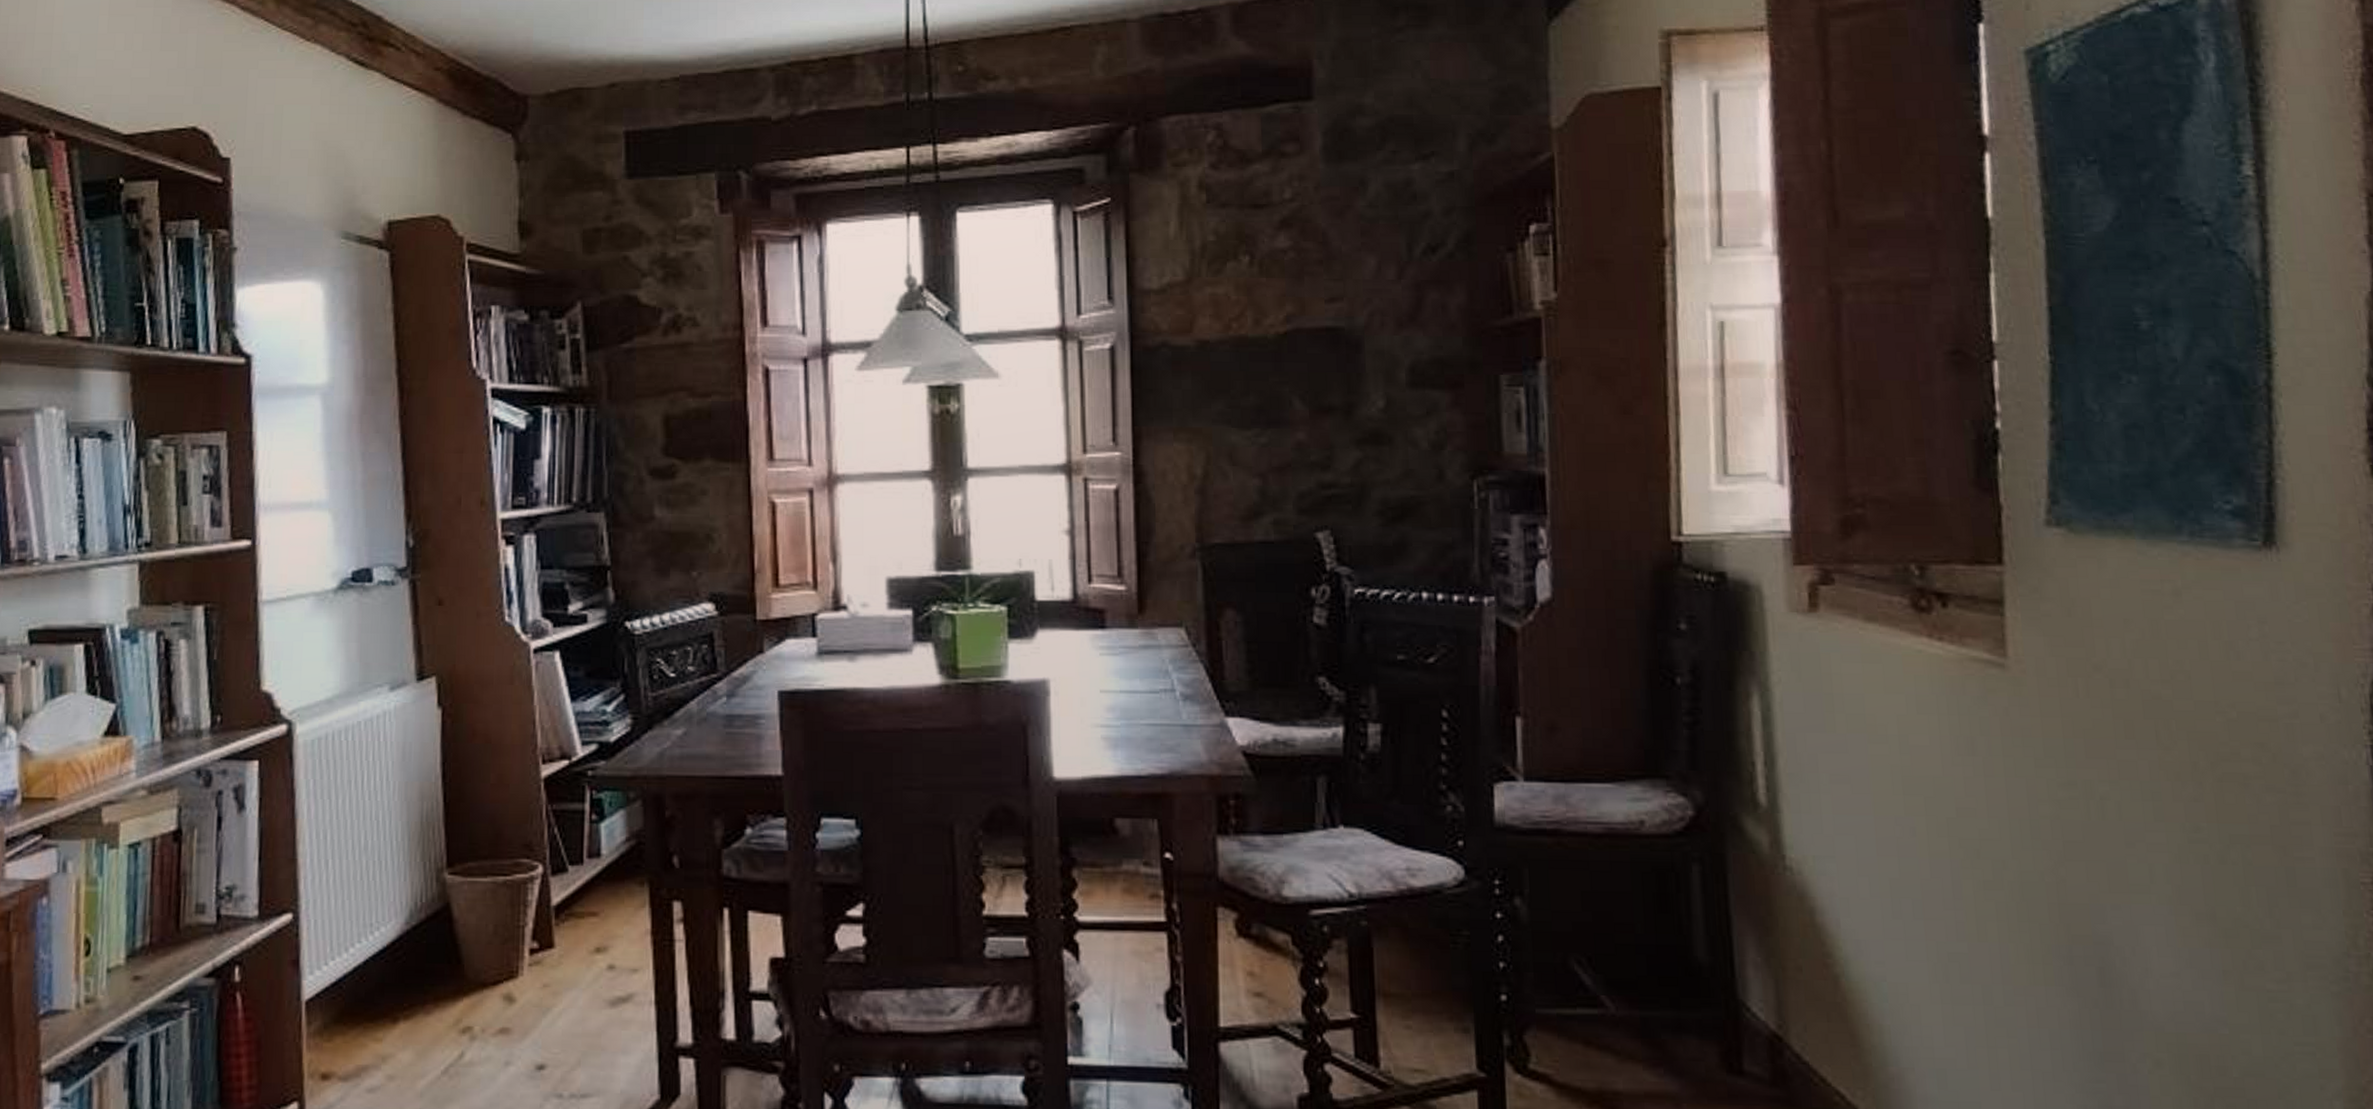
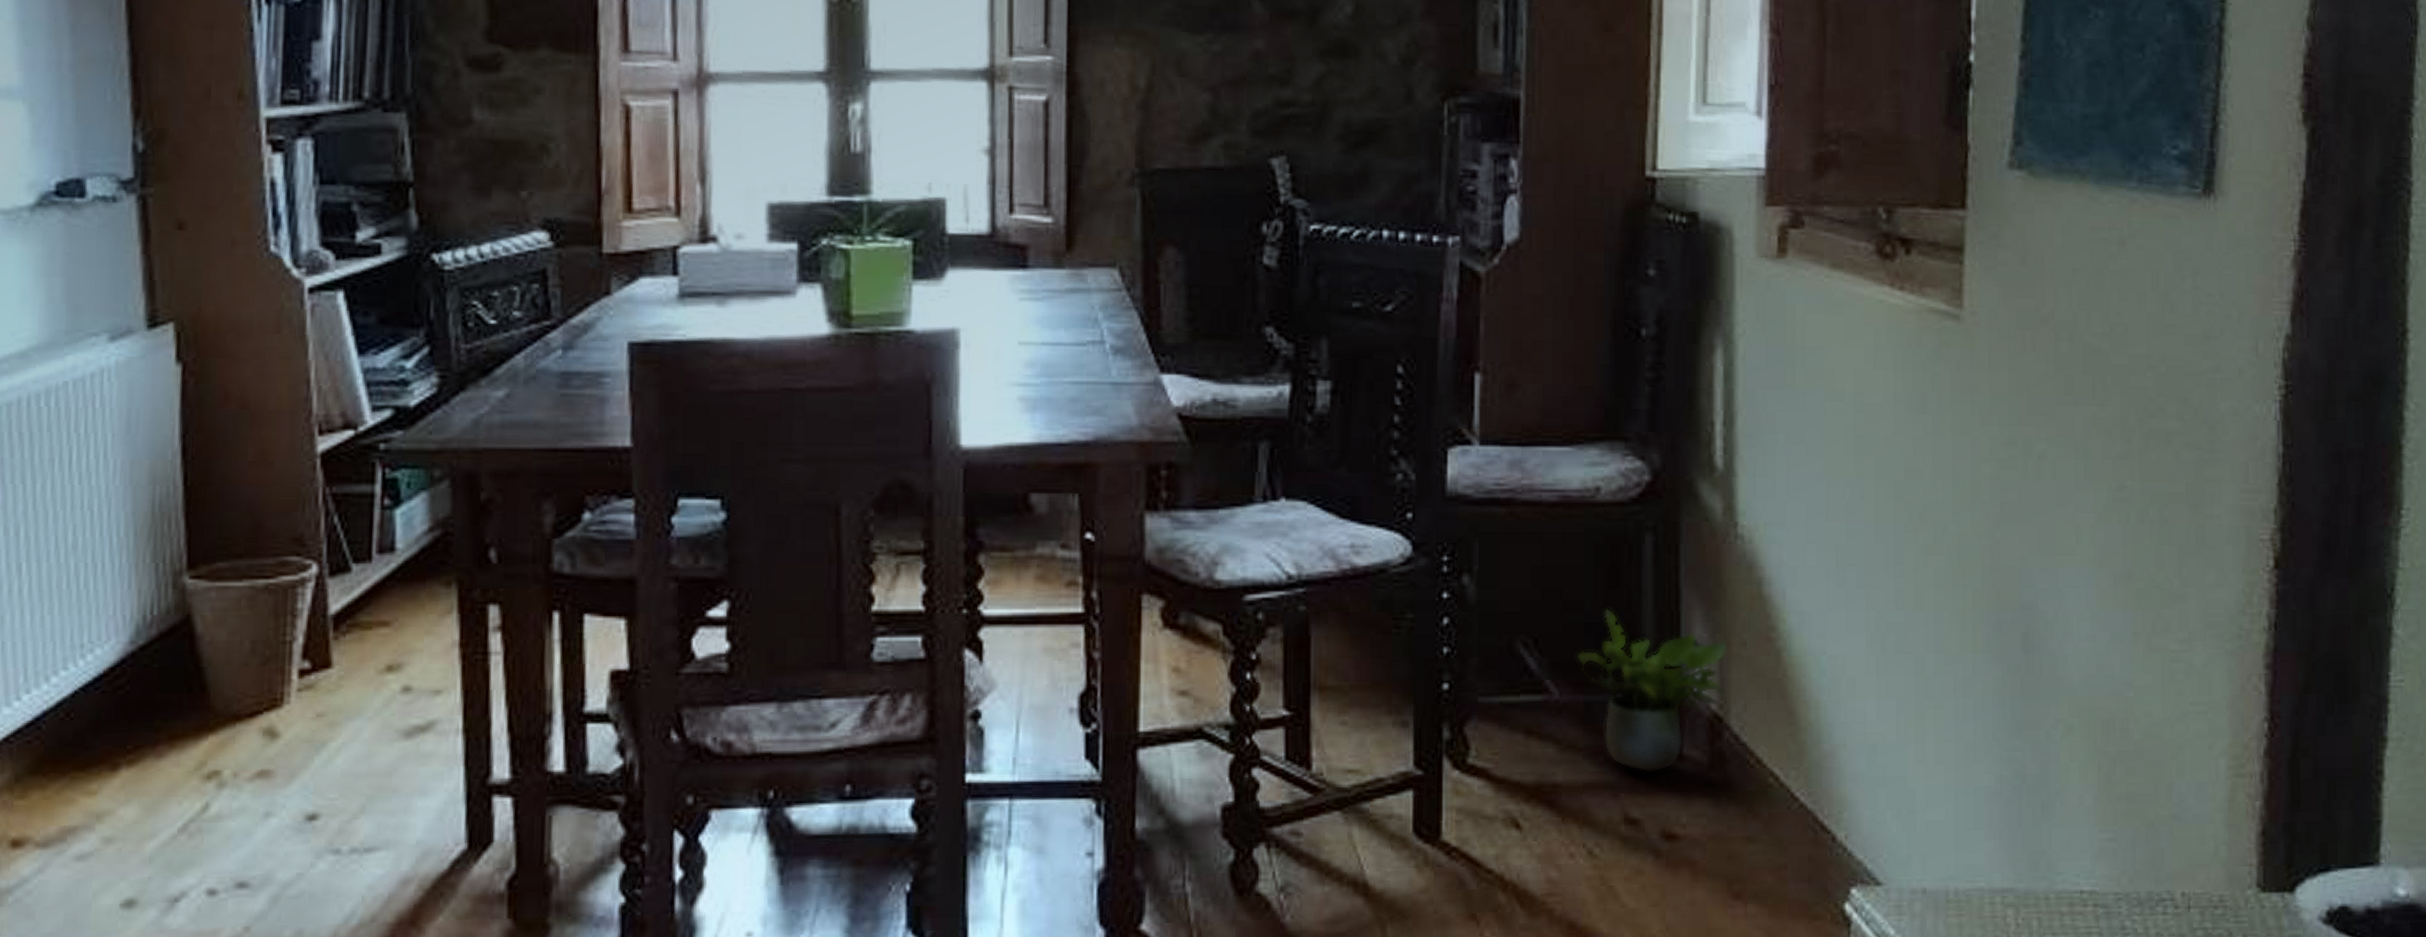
potted plant: none [1630,932,1786,1086] -> present [1577,608,1728,773]

